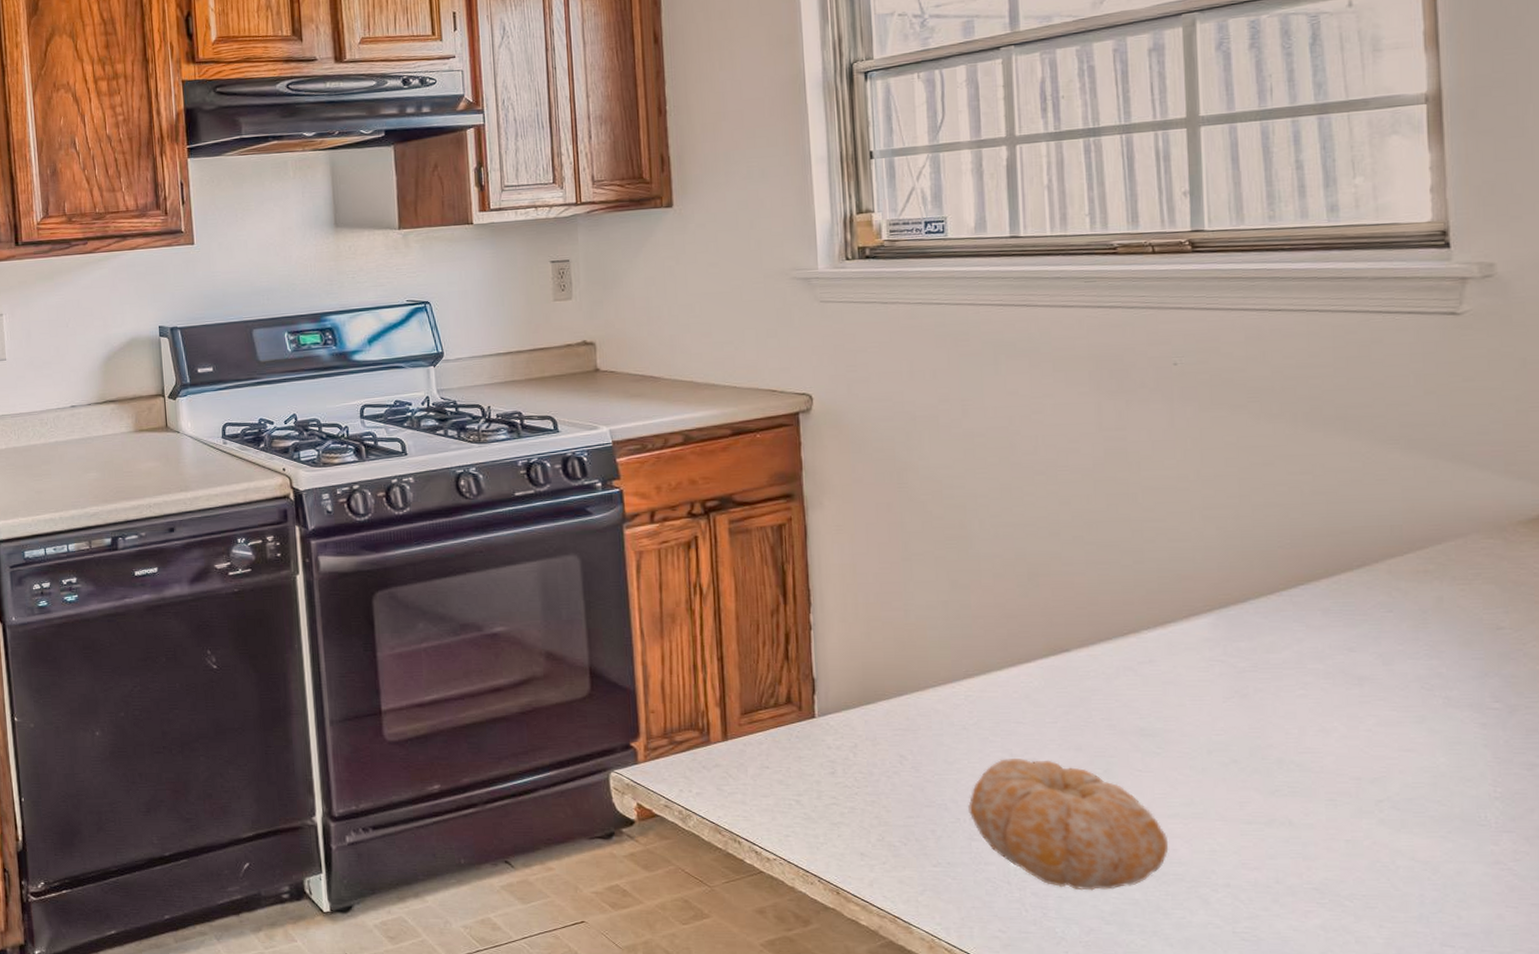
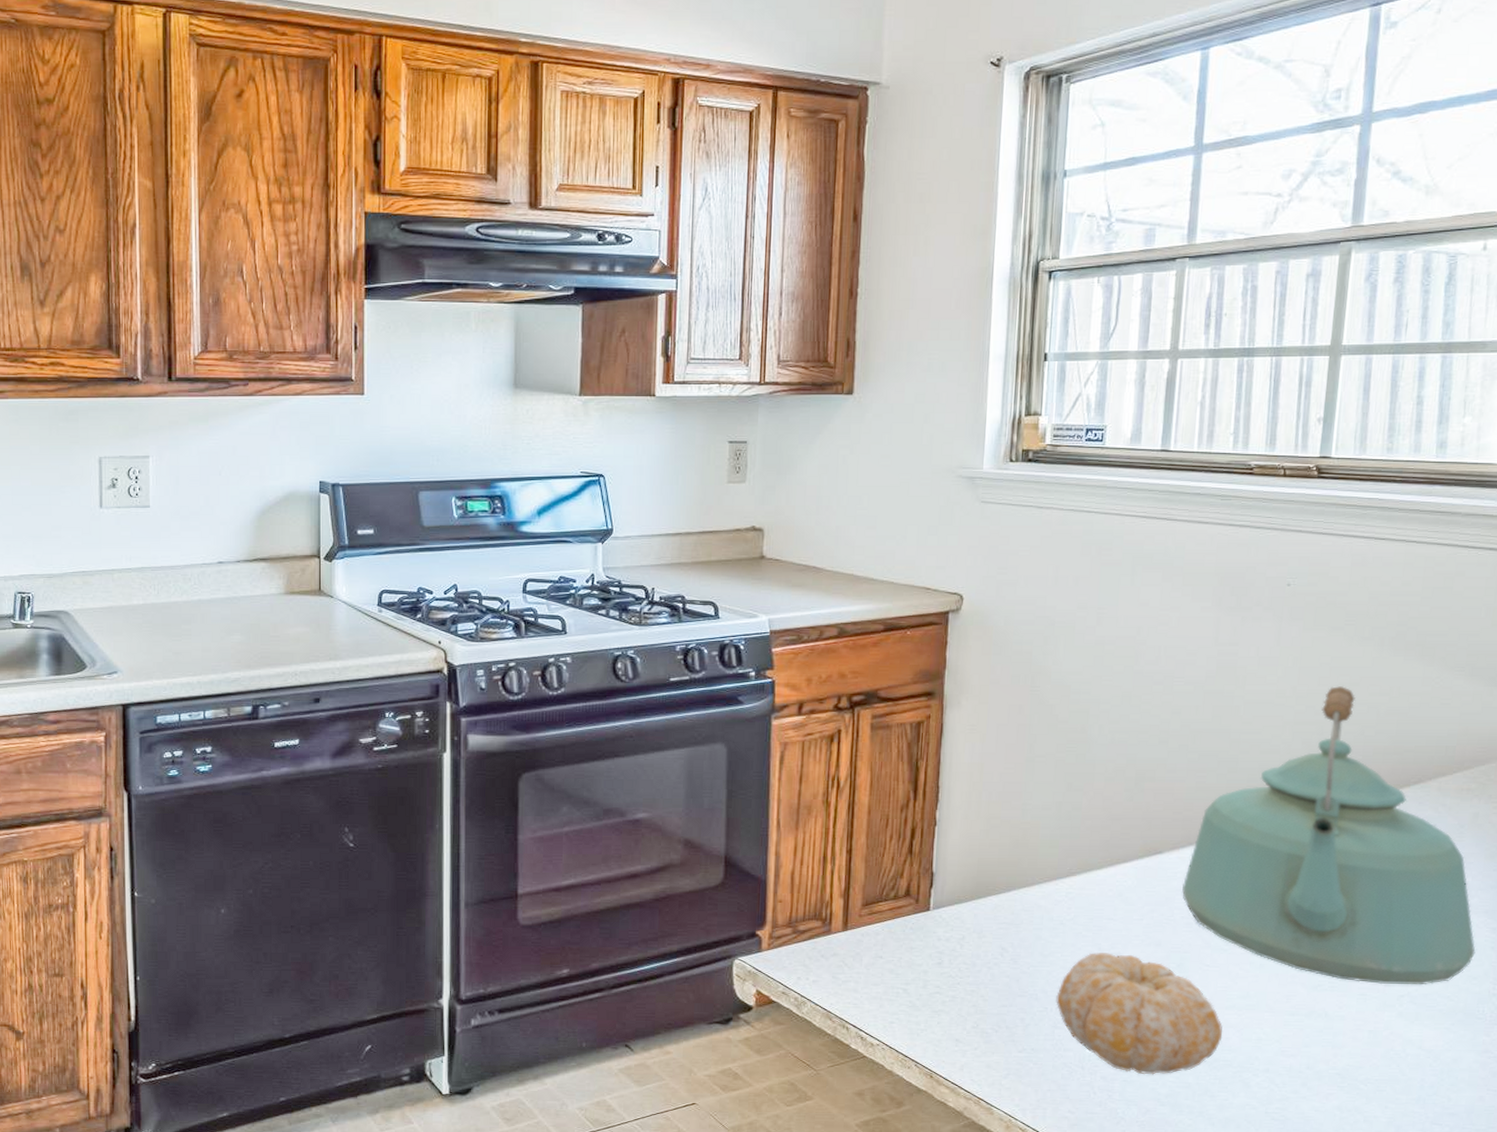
kettle: none [1098,467,1465,789] -> present [1182,686,1476,985]

